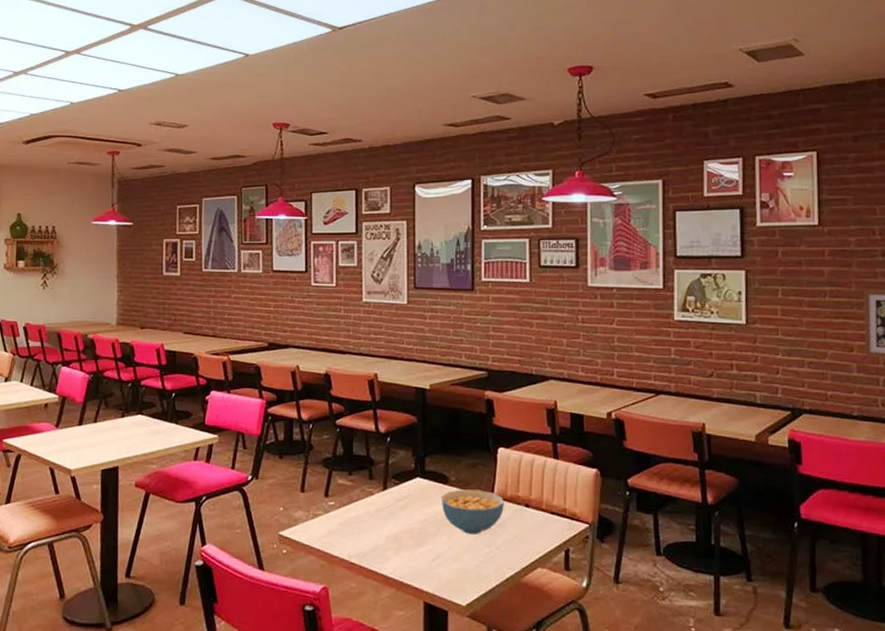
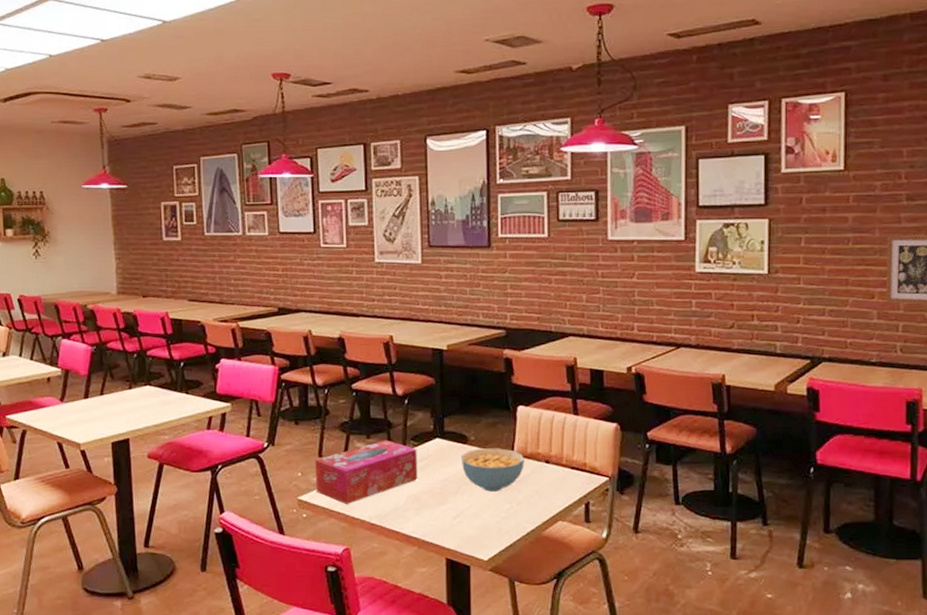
tissue box: none [297,477,398,541] -> present [315,440,418,504]

